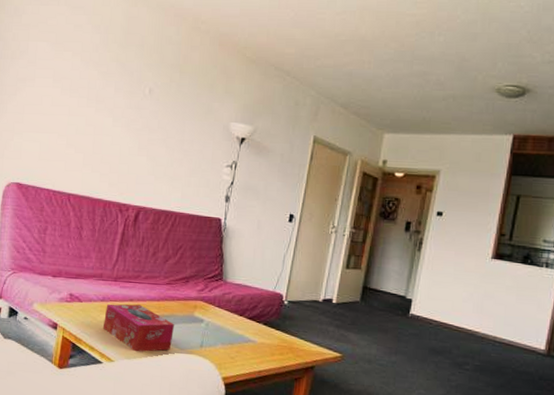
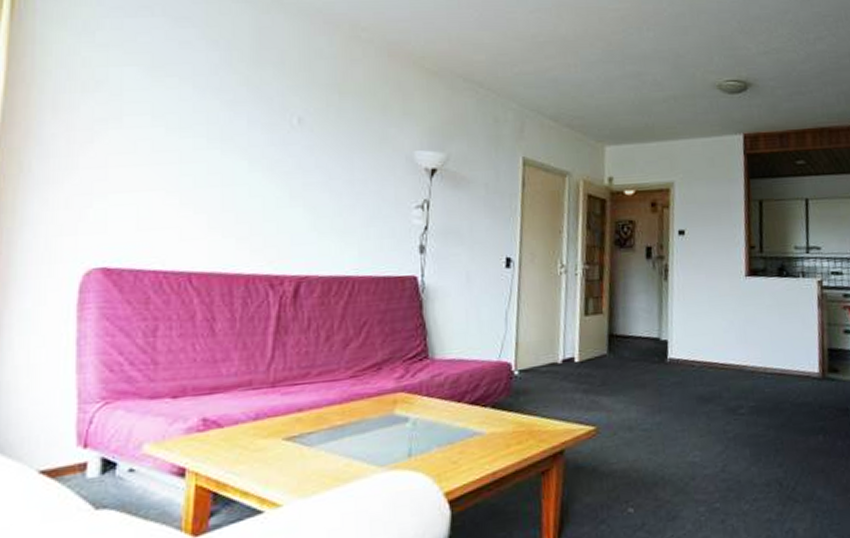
tissue box: present [102,304,175,352] -> none [259,414,369,485]

